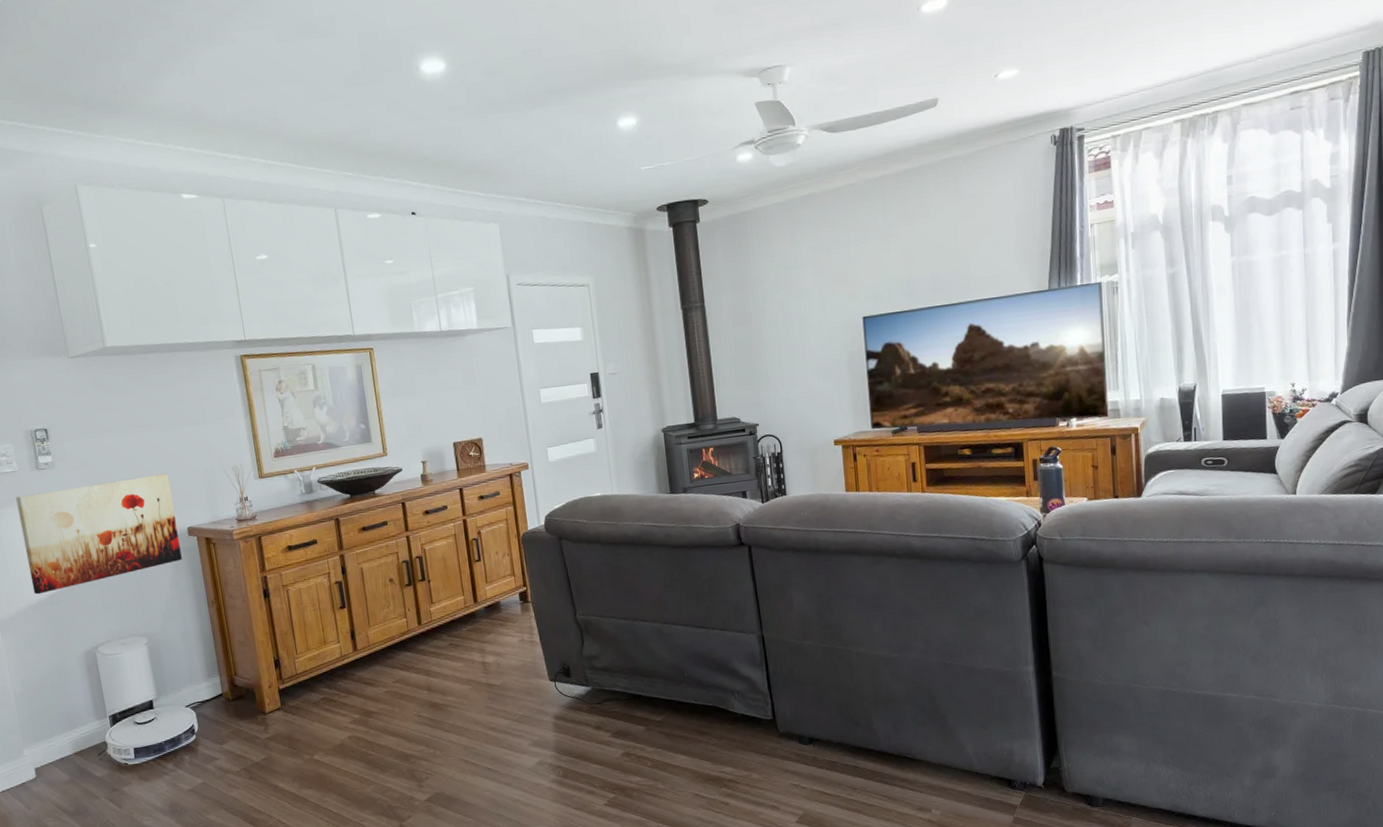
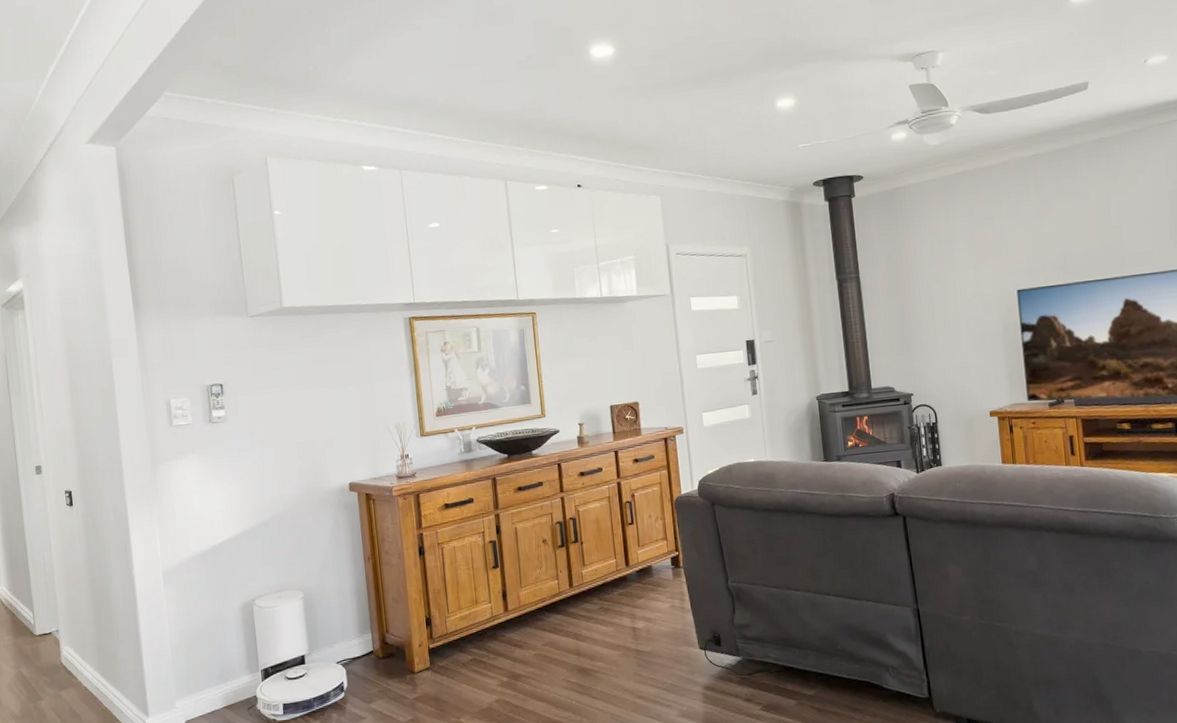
wall art: present [15,473,182,595] -> none [188,429,342,545]

